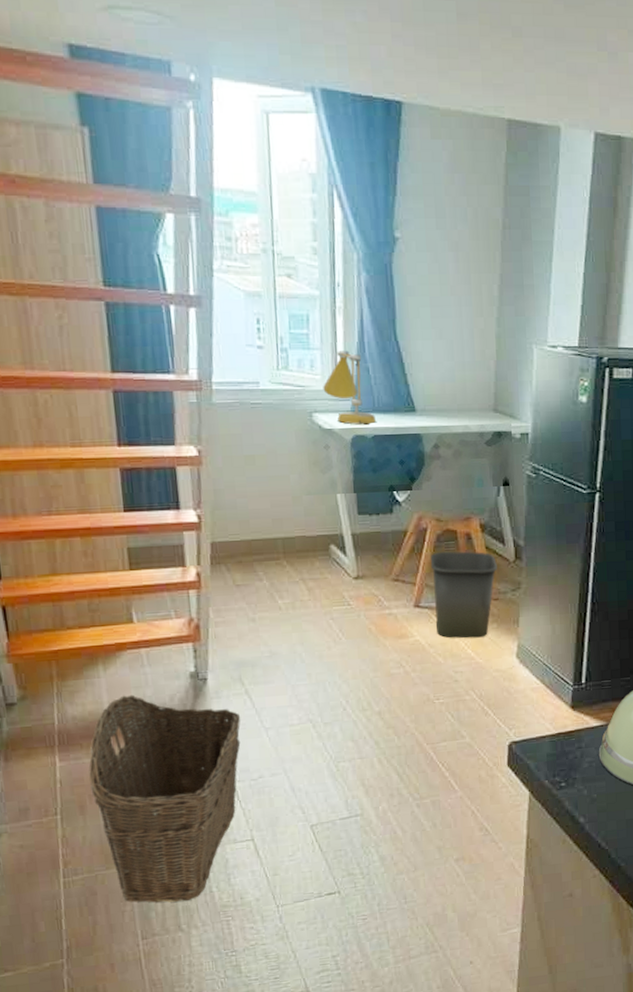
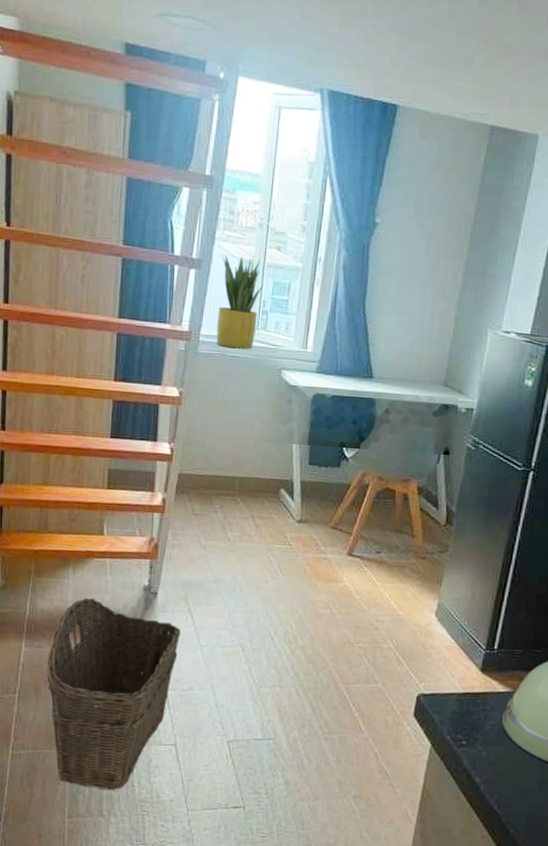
planter: none [223,286,279,394] -> present [216,255,264,350]
table lamp: present [323,350,376,425] -> none [294,317,336,386]
waste bin: present [430,551,498,638] -> none [365,507,429,592]

